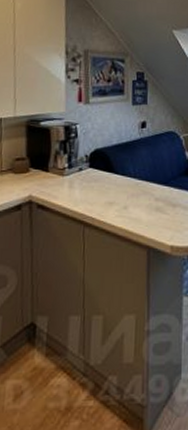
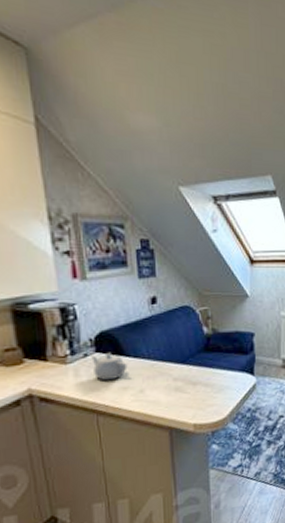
teapot: none [85,169,115,194] -> present [91,353,128,380]

